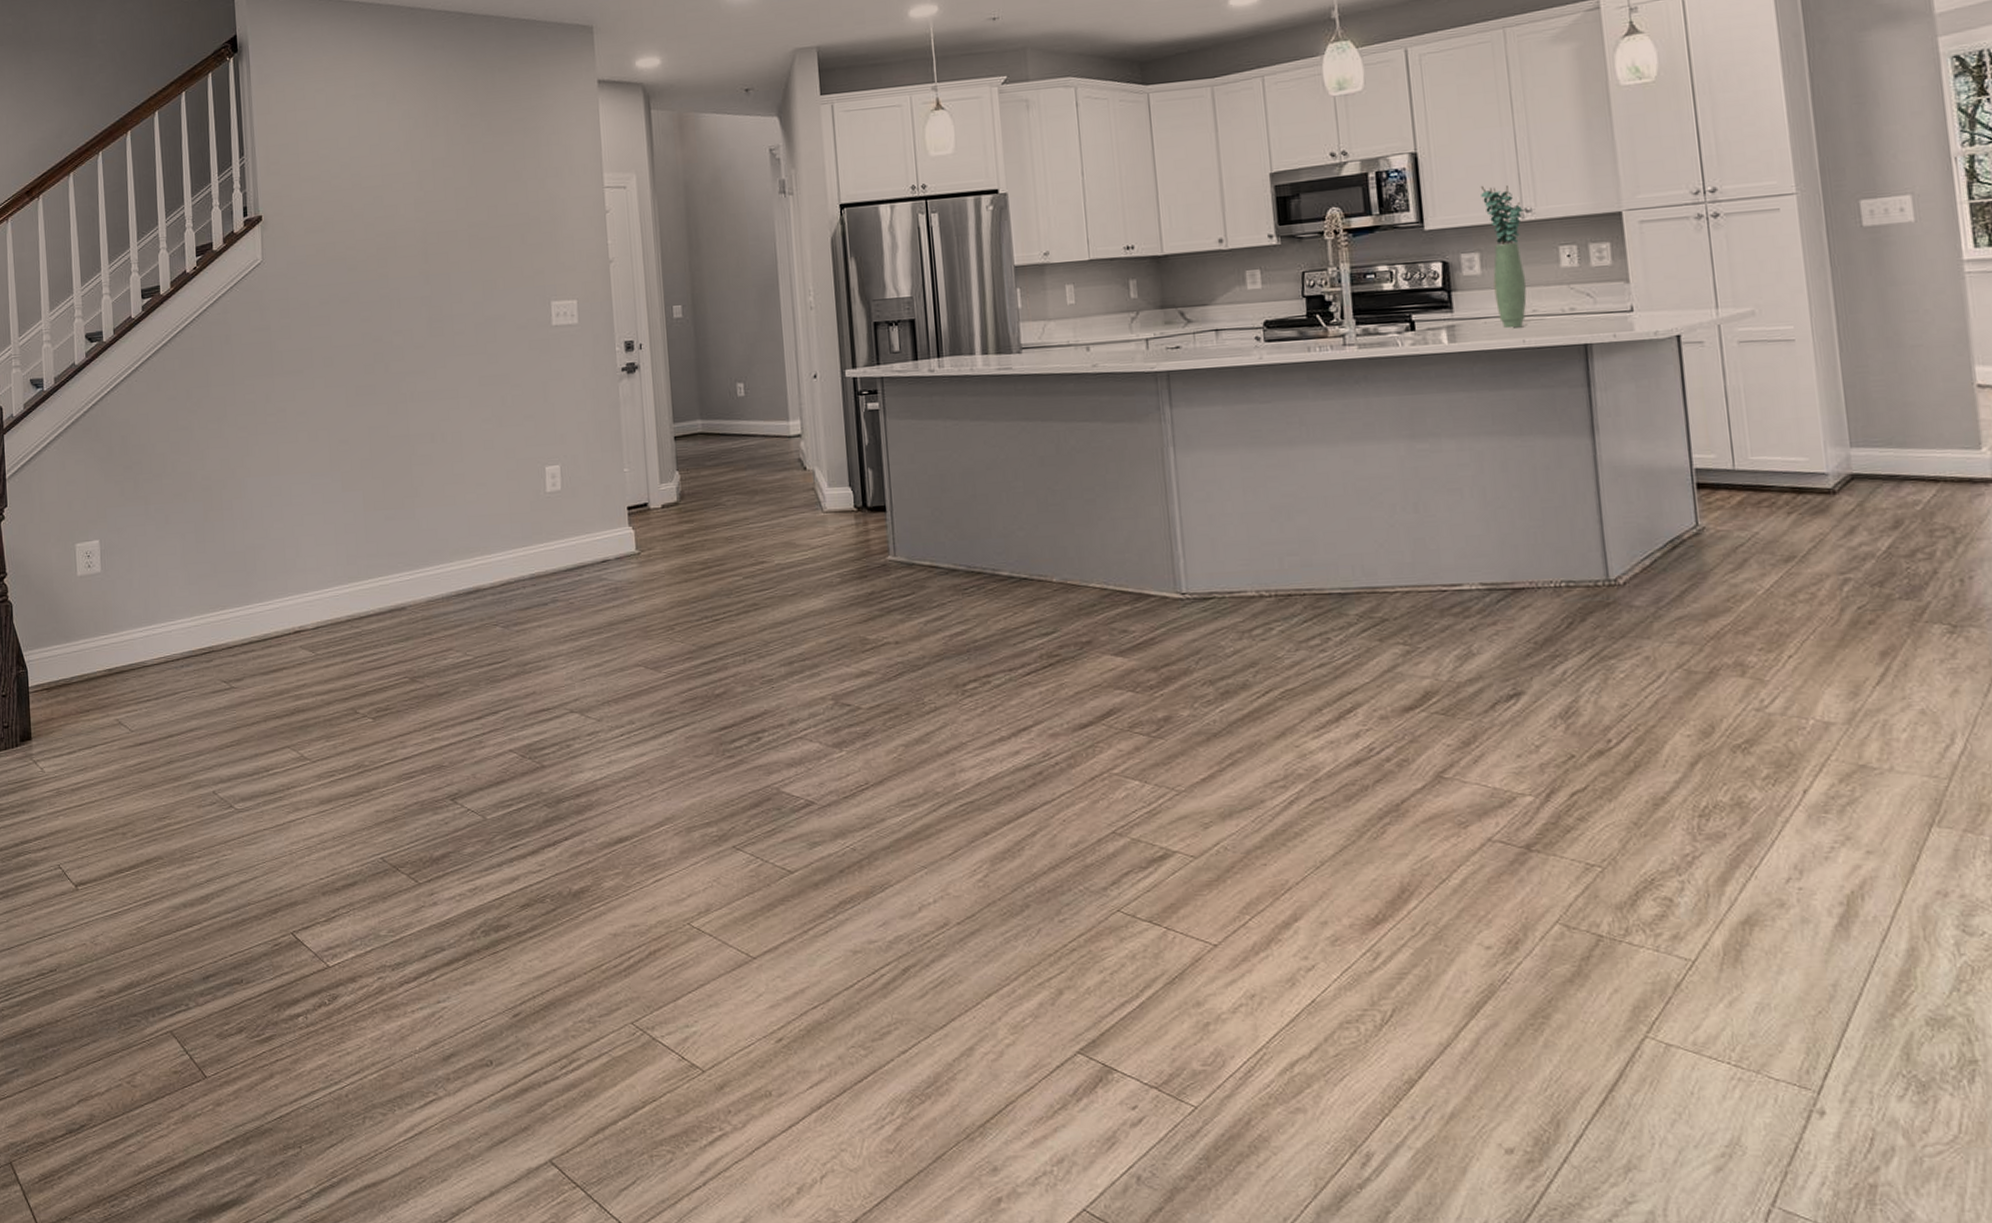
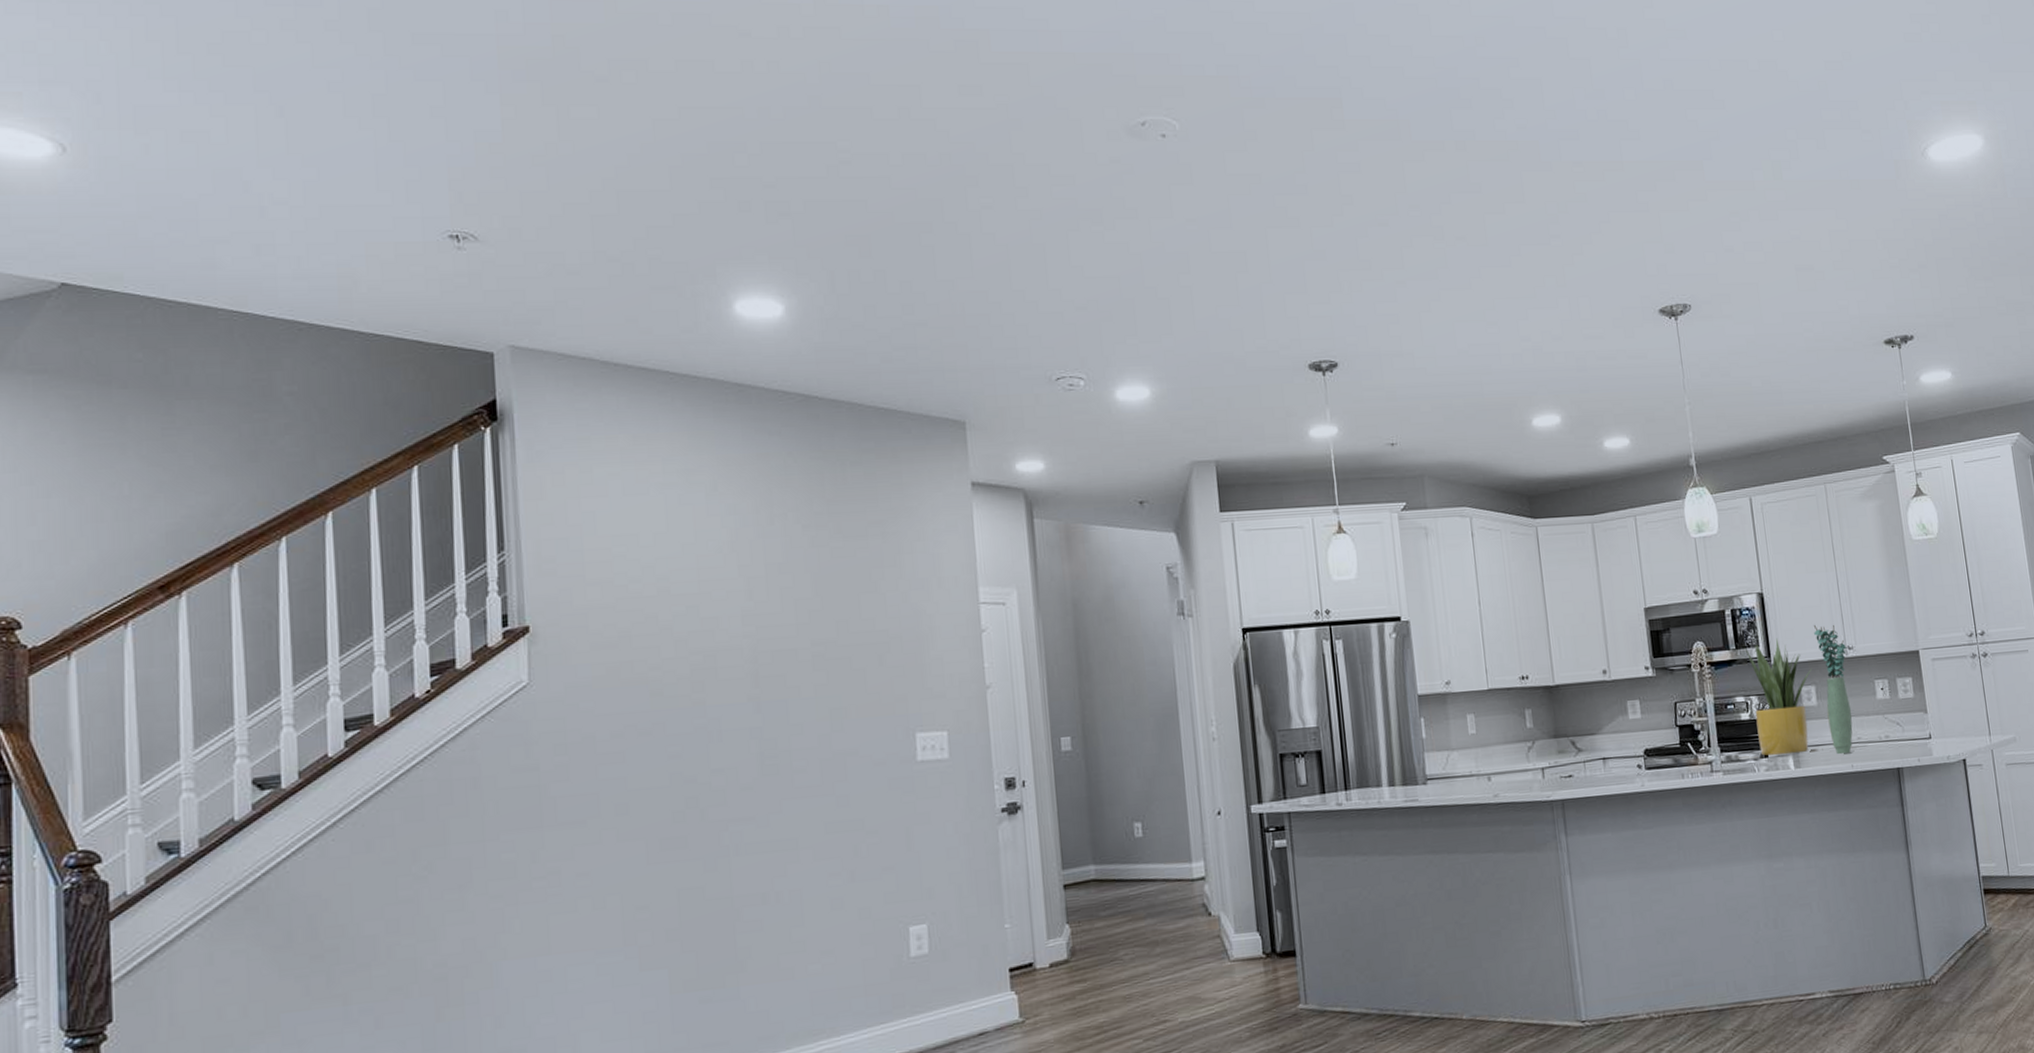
planter: none [1390,201,1476,329] -> present [1744,638,1812,756]

